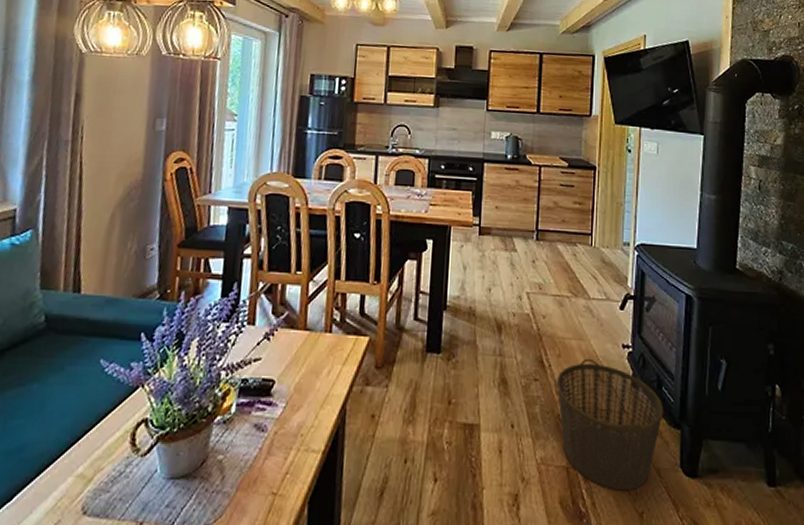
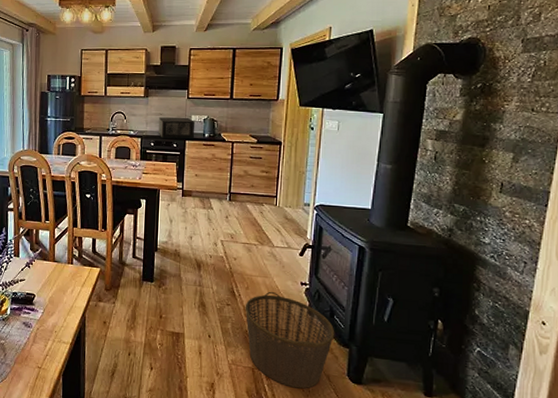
microwave: none [450,133,496,162] -> present [158,117,195,139]

